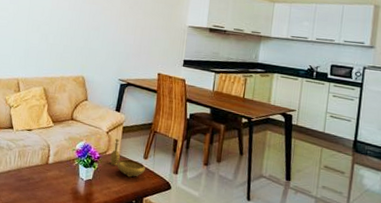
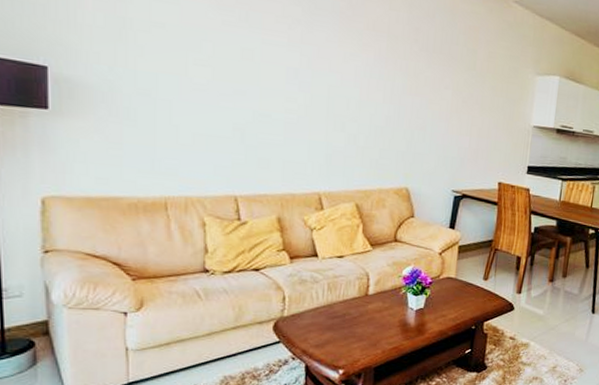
decorative bowl: present [110,139,145,177] -> none [444,260,486,302]

